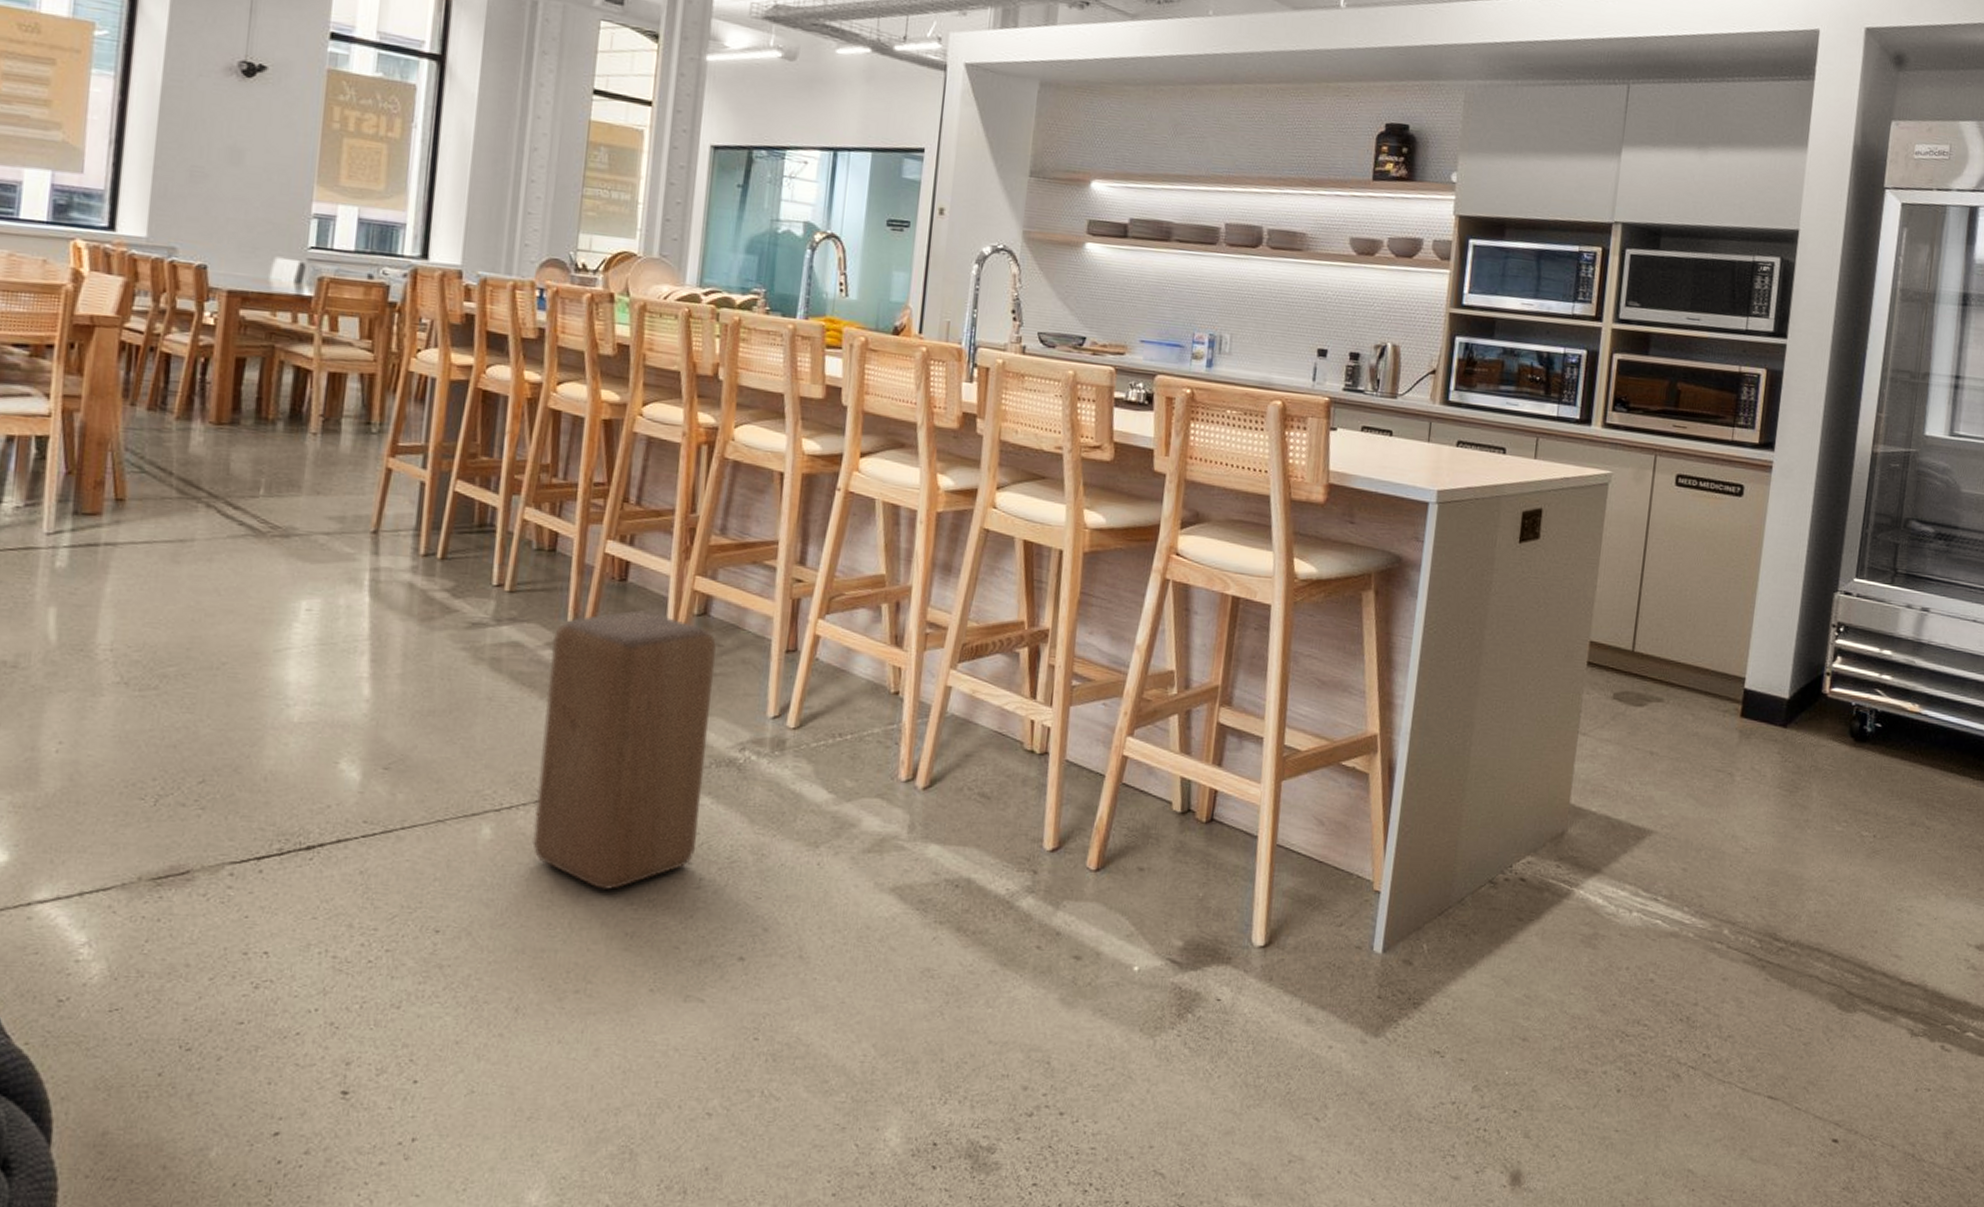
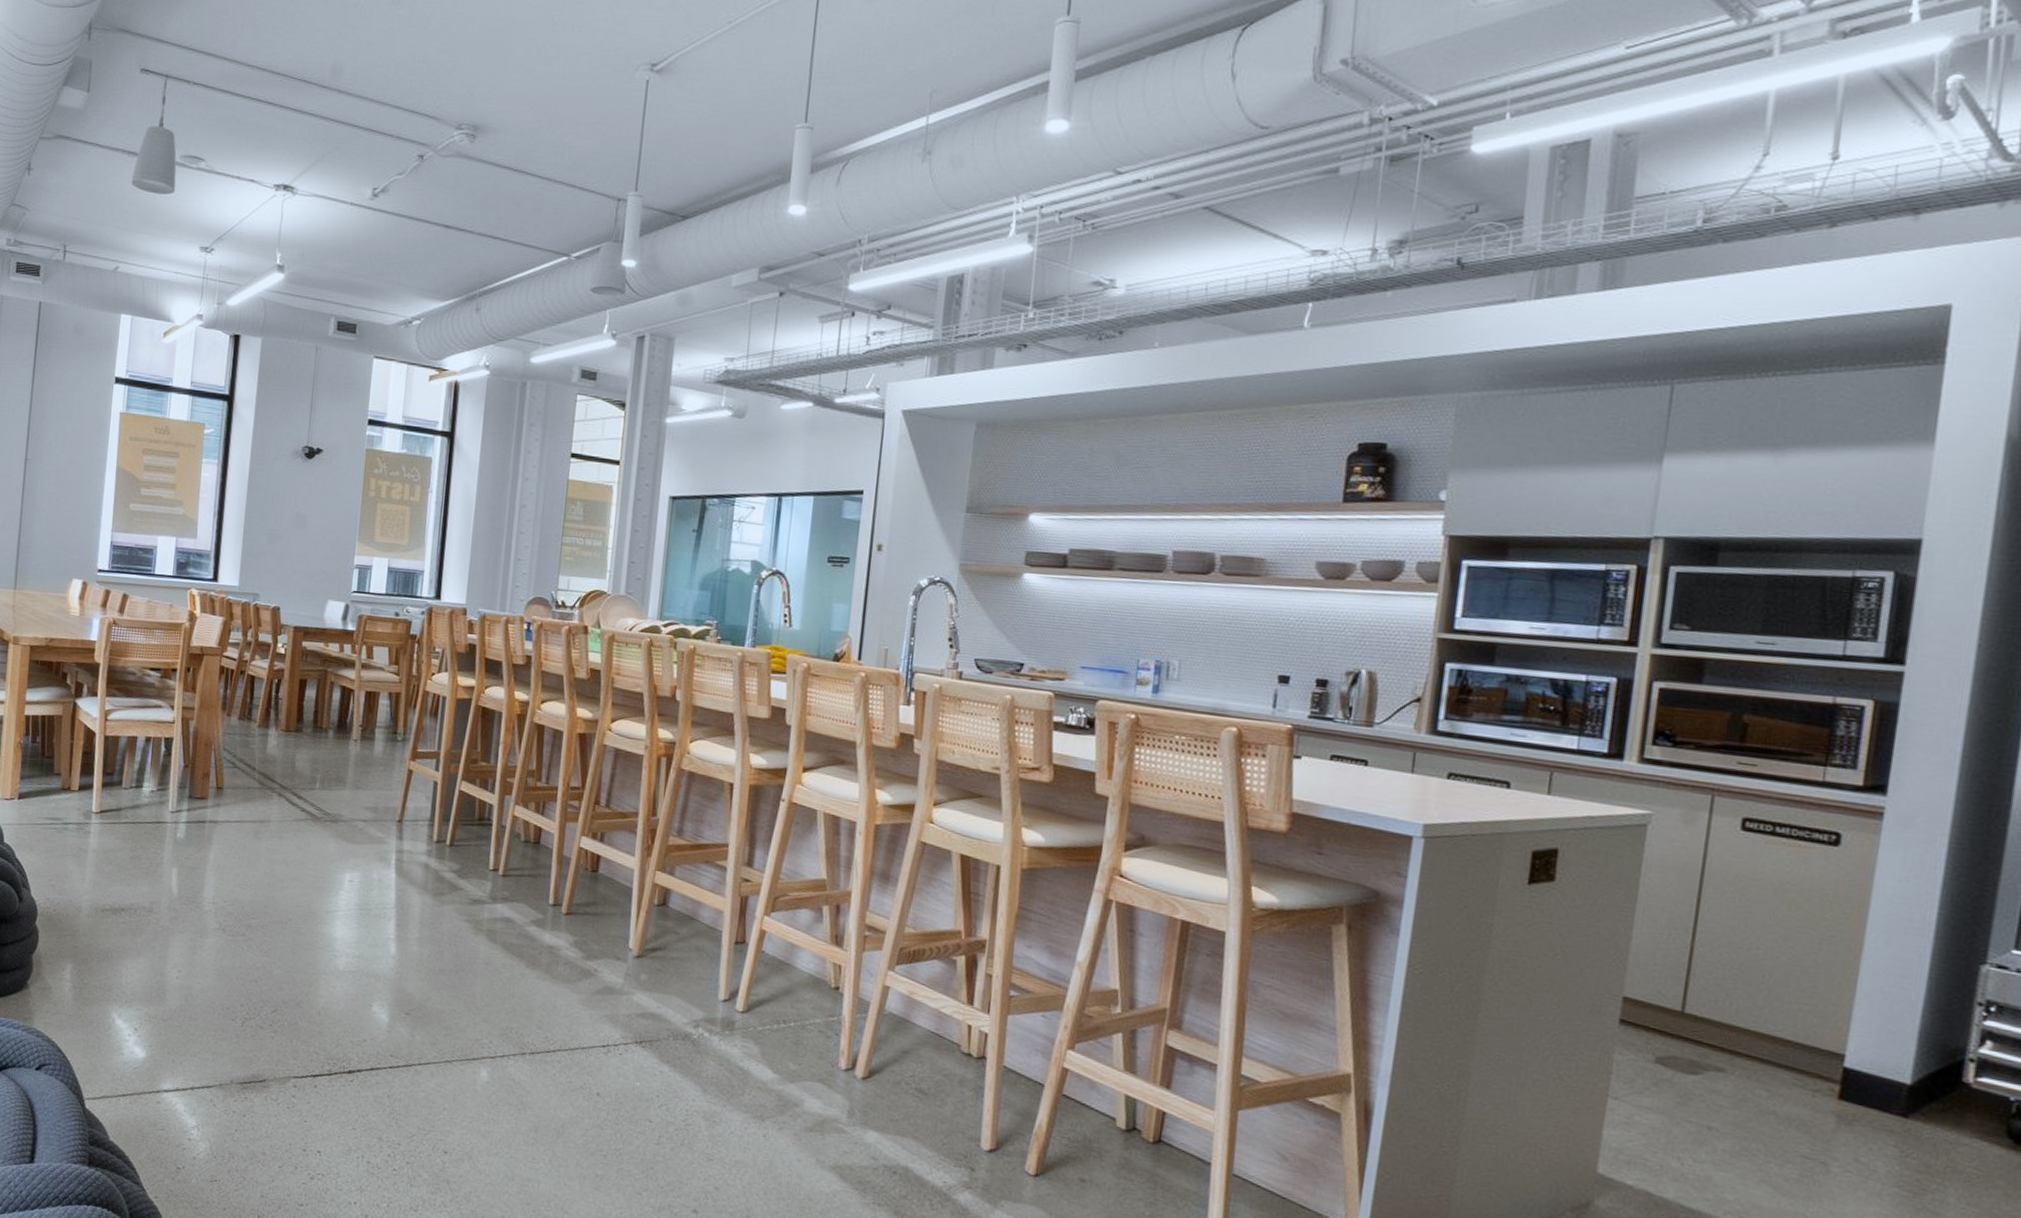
stool: present [533,610,716,891] -> none [520,898,674,1137]

